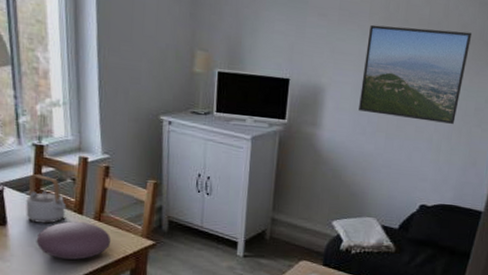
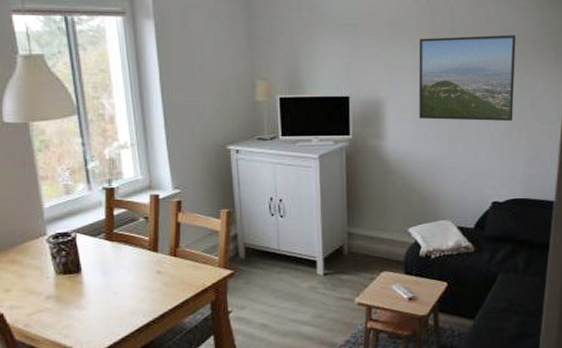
teapot: present [26,174,67,224] -> none [100,217,141,266]
decorative bowl: present [36,221,111,260] -> none [112,259,189,300]

